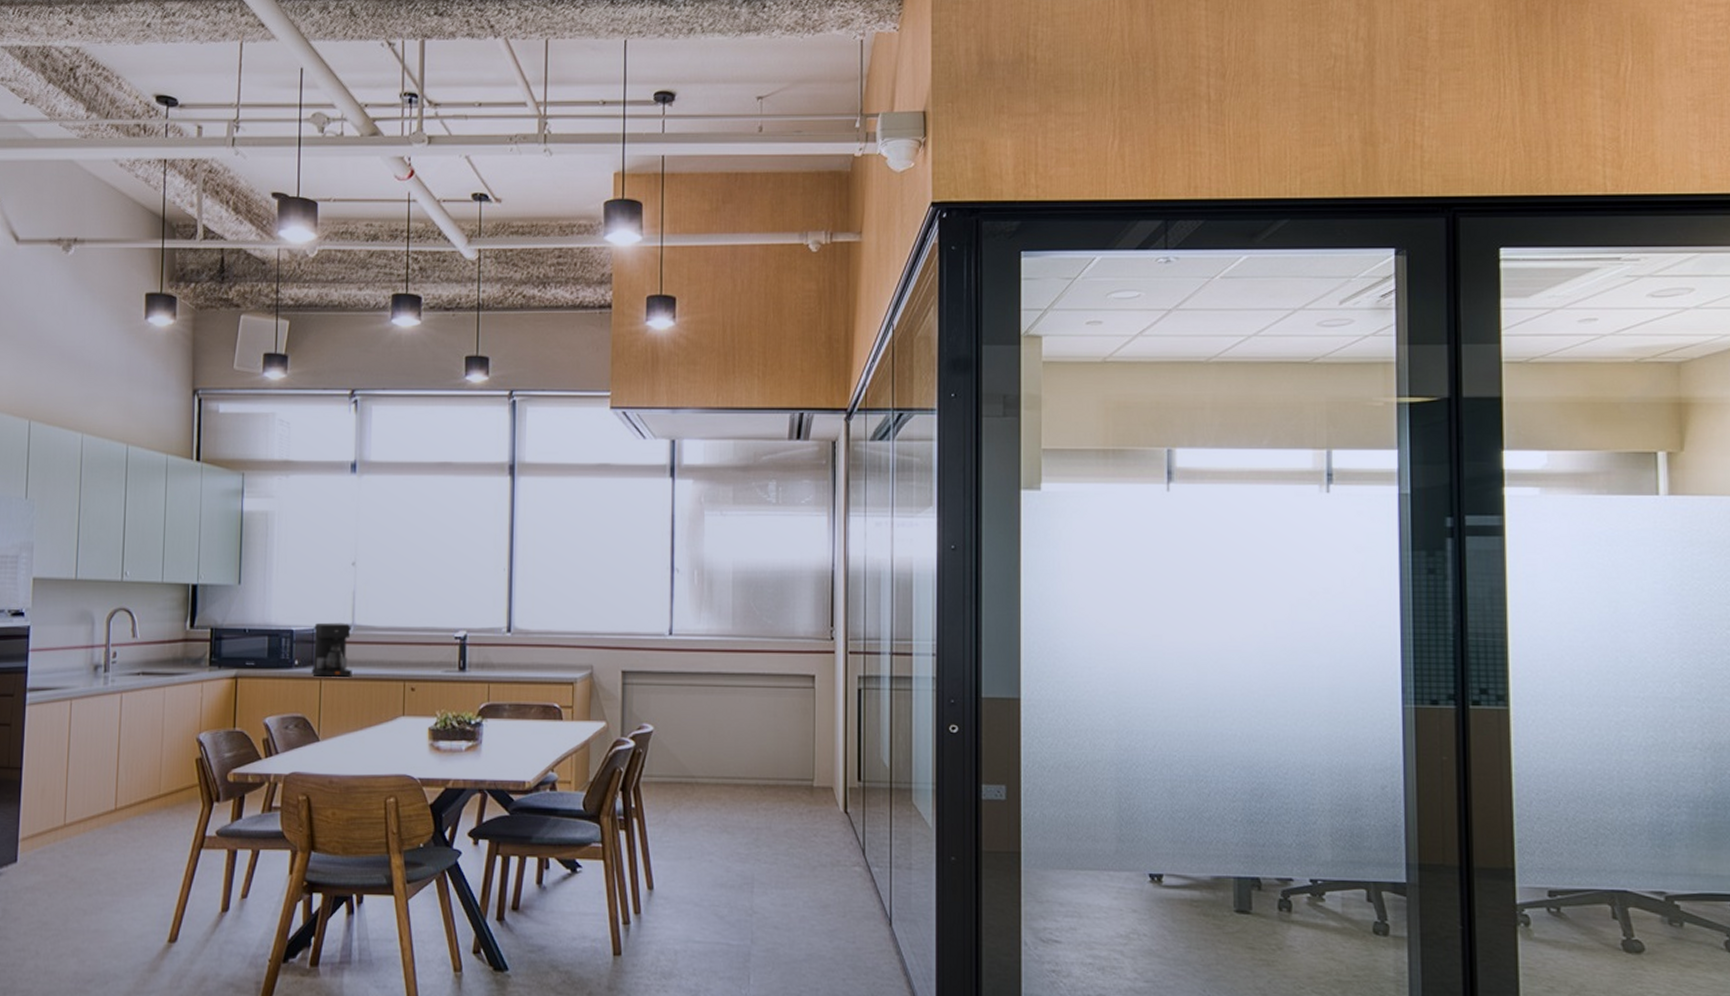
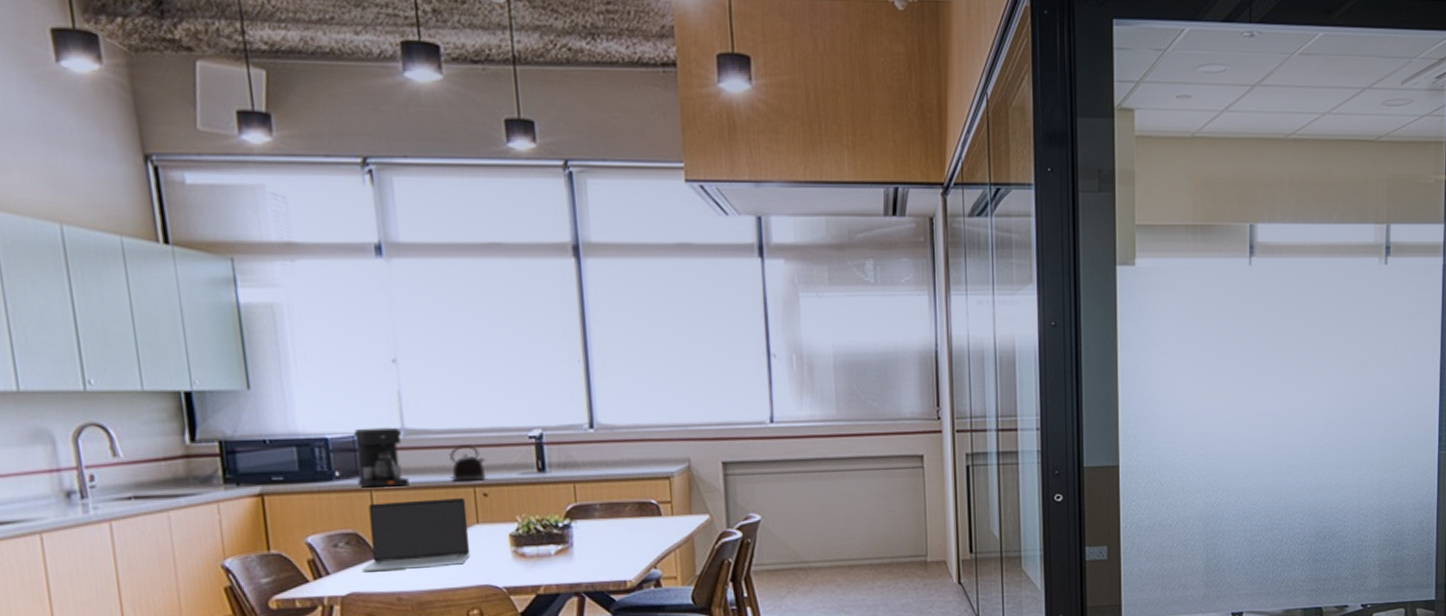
laptop: none [305,690,396,755] -> present [363,498,470,573]
kettle: none [386,642,417,677] -> present [448,445,487,483]

